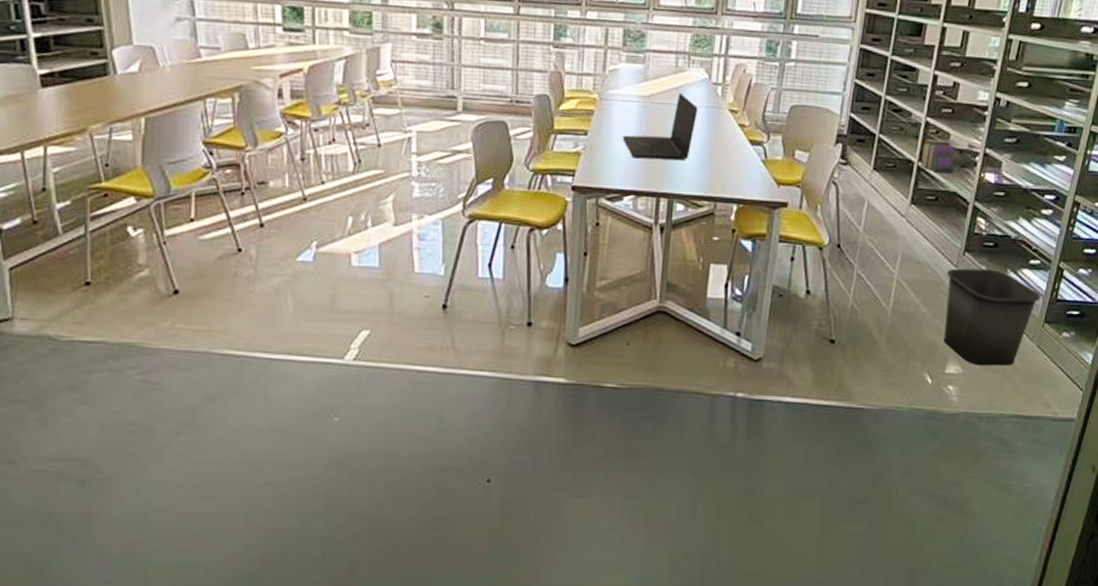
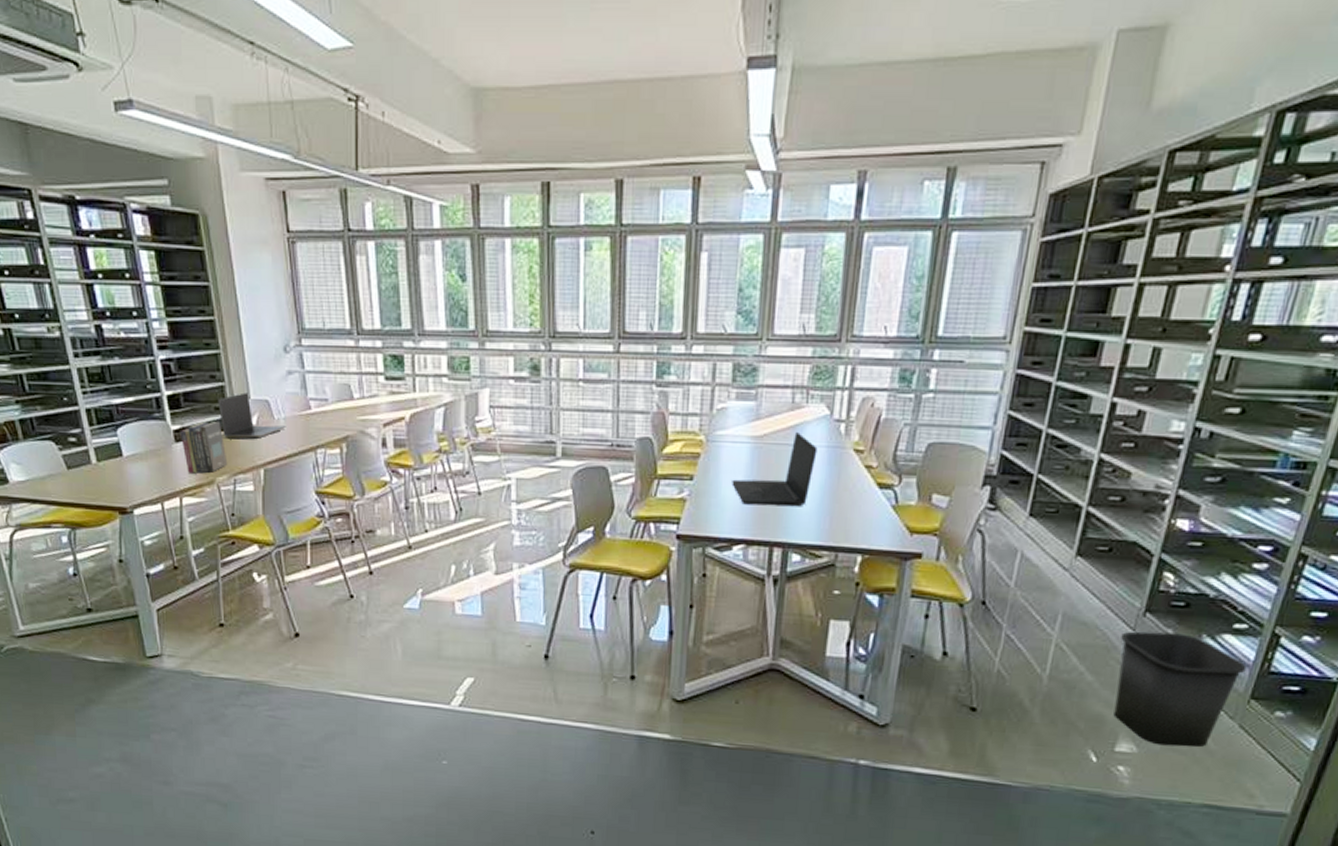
books: none [48,66,103,121] -> present [180,420,228,474]
laptop computer: none [94,38,173,86] -> present [217,392,286,440]
books: present [920,139,955,174] -> none [1089,480,1137,521]

